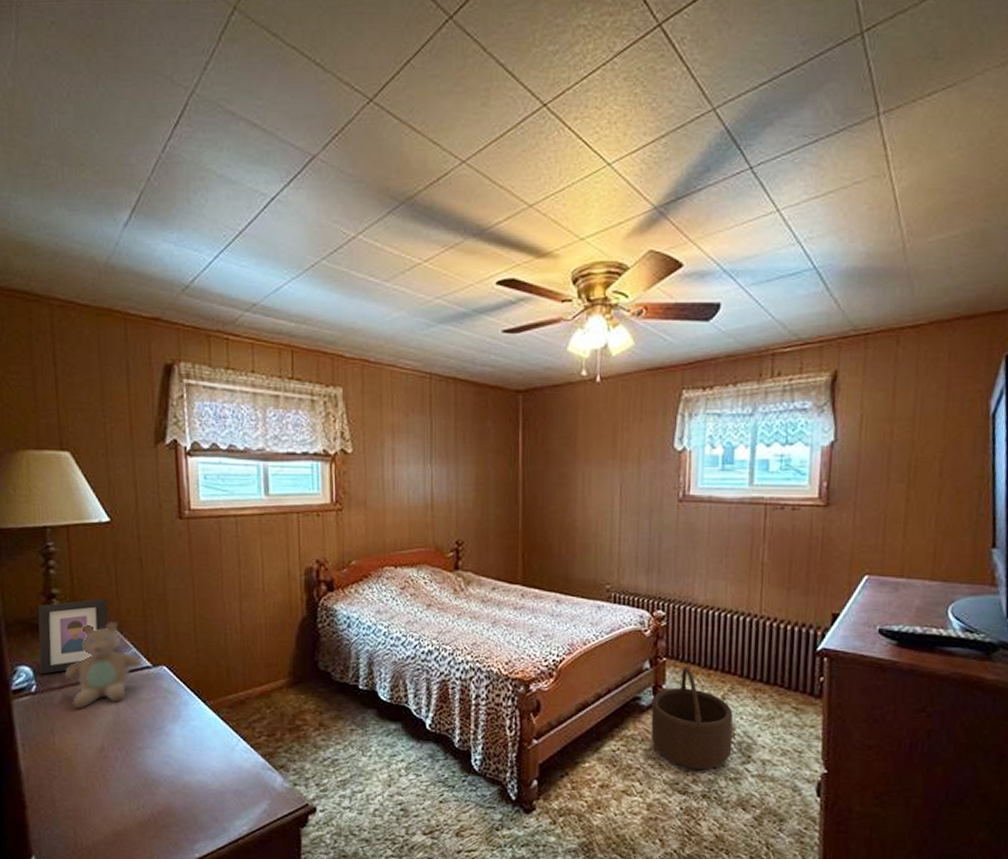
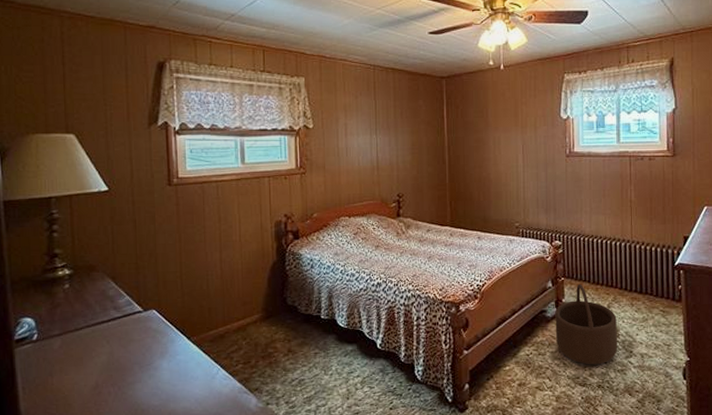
picture frame: present [38,598,108,675] -> none [41,255,105,324]
teddy bear: present [64,622,142,709] -> none [64,275,134,352]

